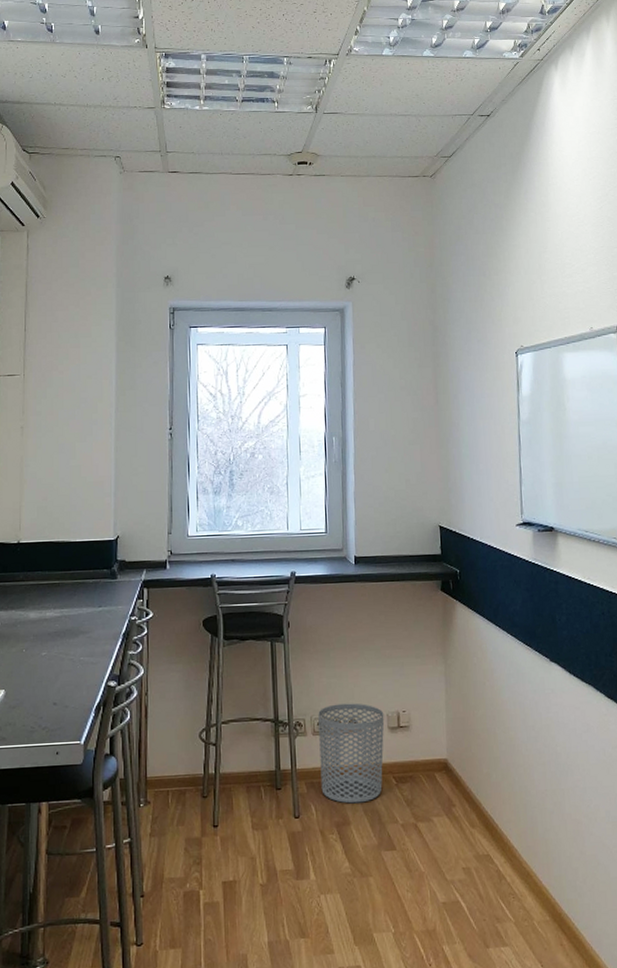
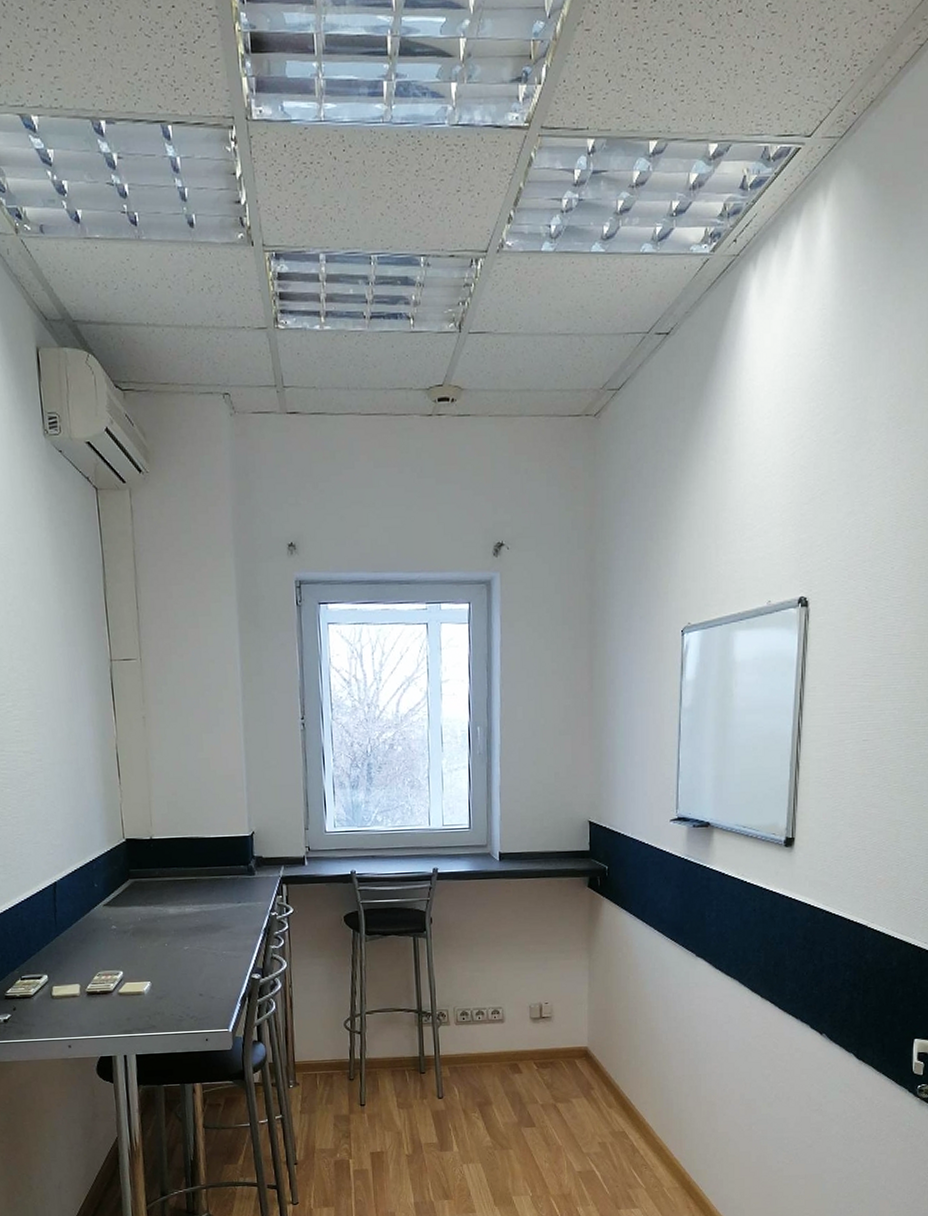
waste bin: present [318,703,385,804] -> none [461,995,527,1086]

